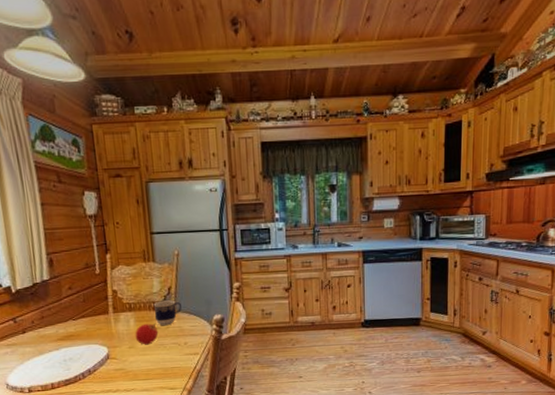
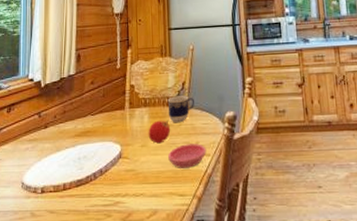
saucer: none [157,344,195,366] -> present [168,143,207,168]

